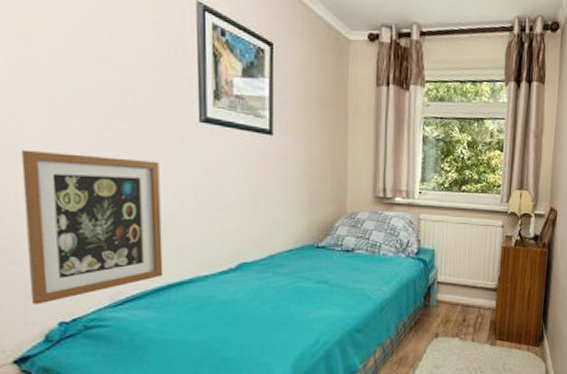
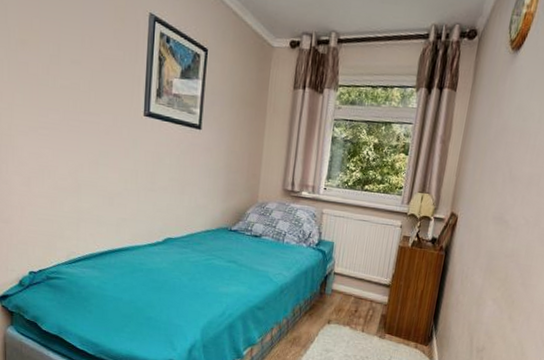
wall art: present [20,149,164,305] -> none [12,132,110,256]

